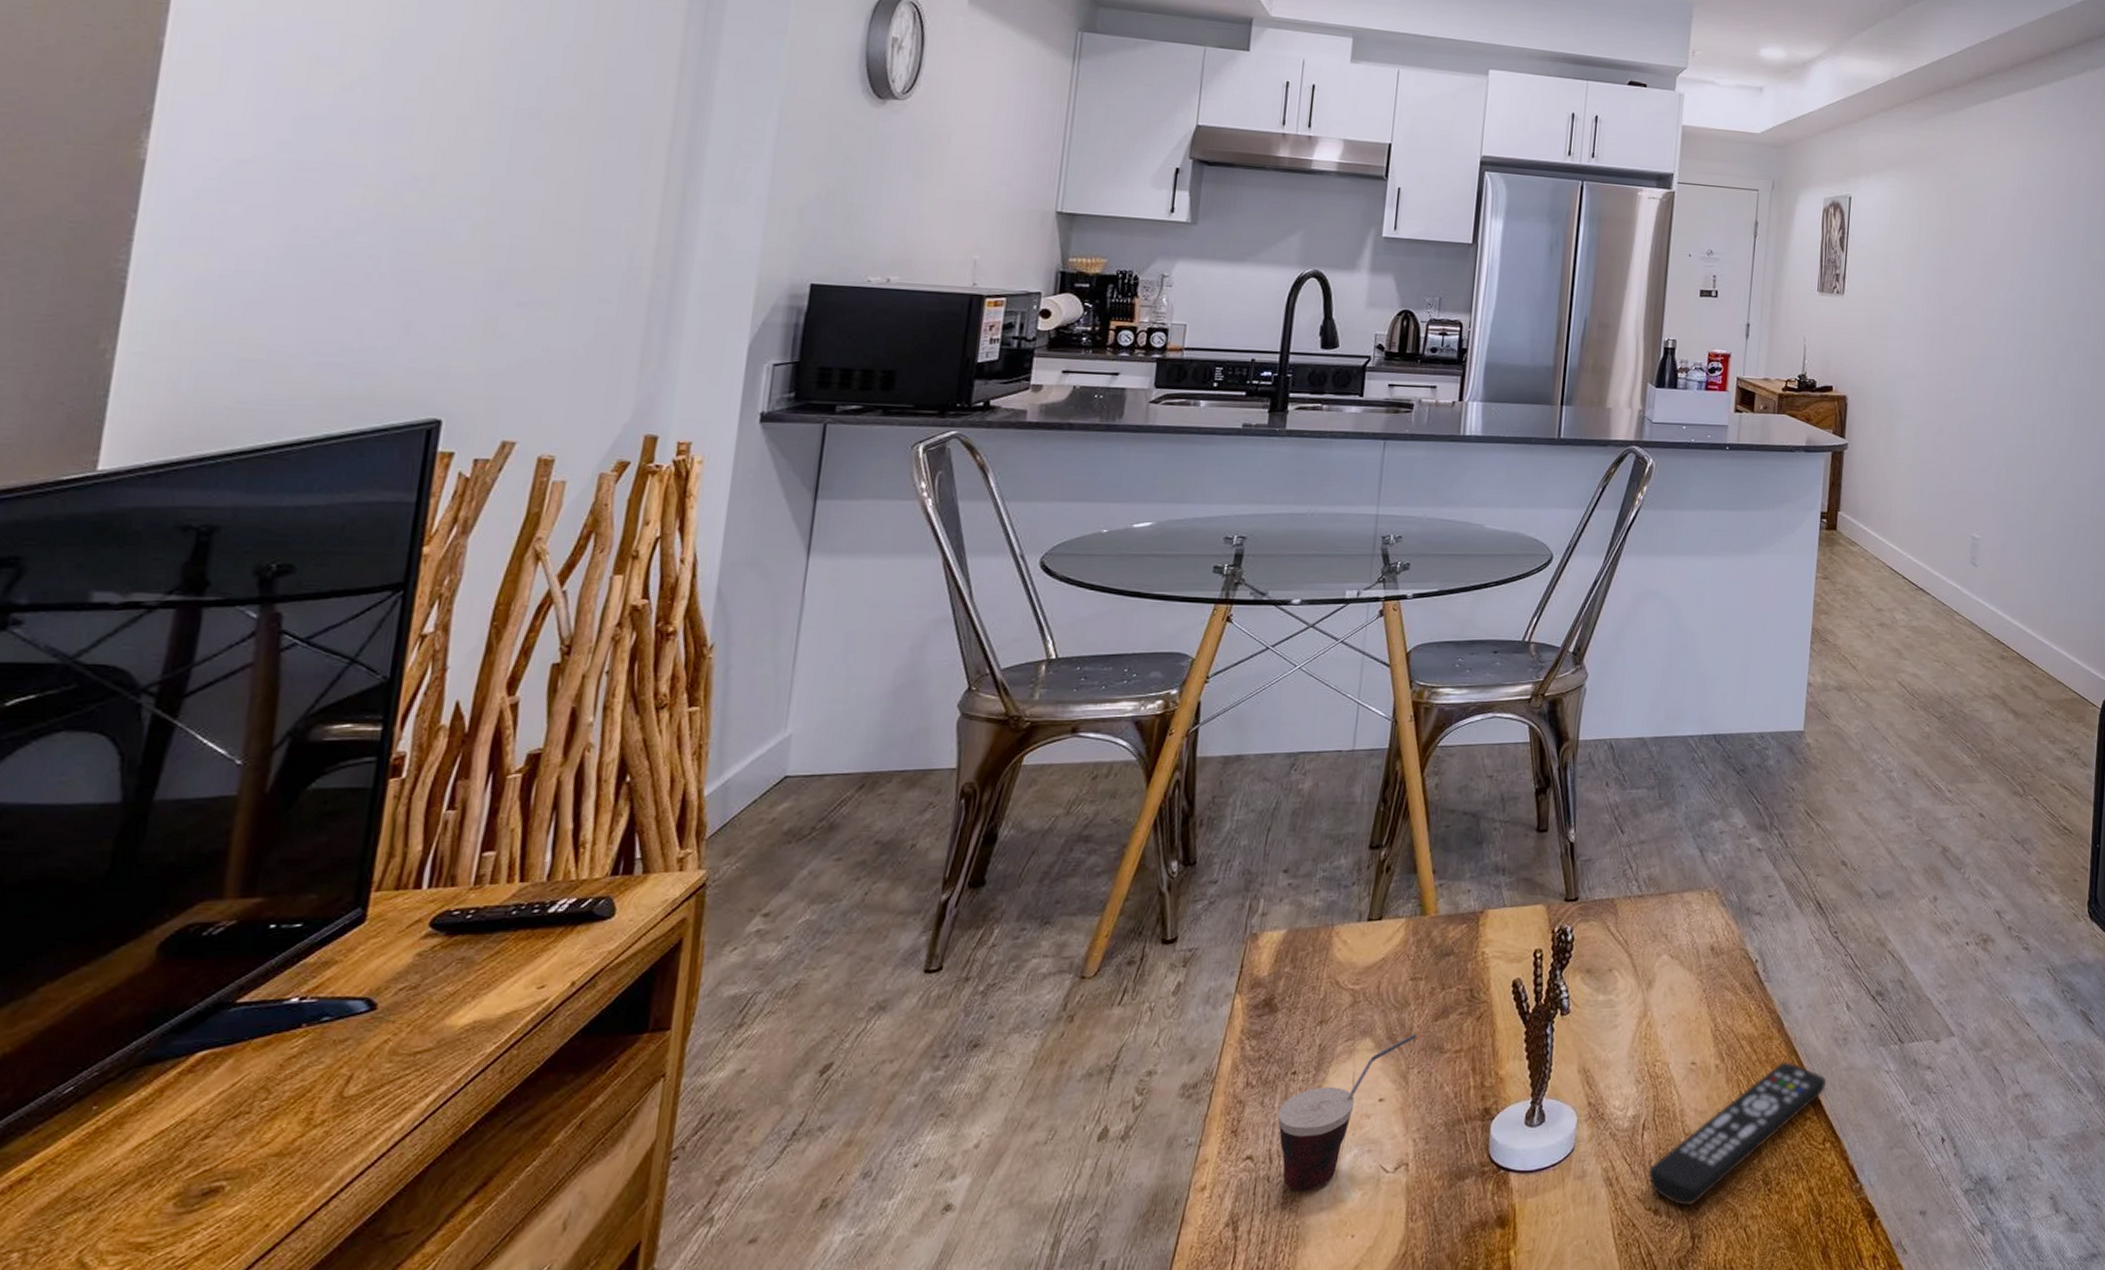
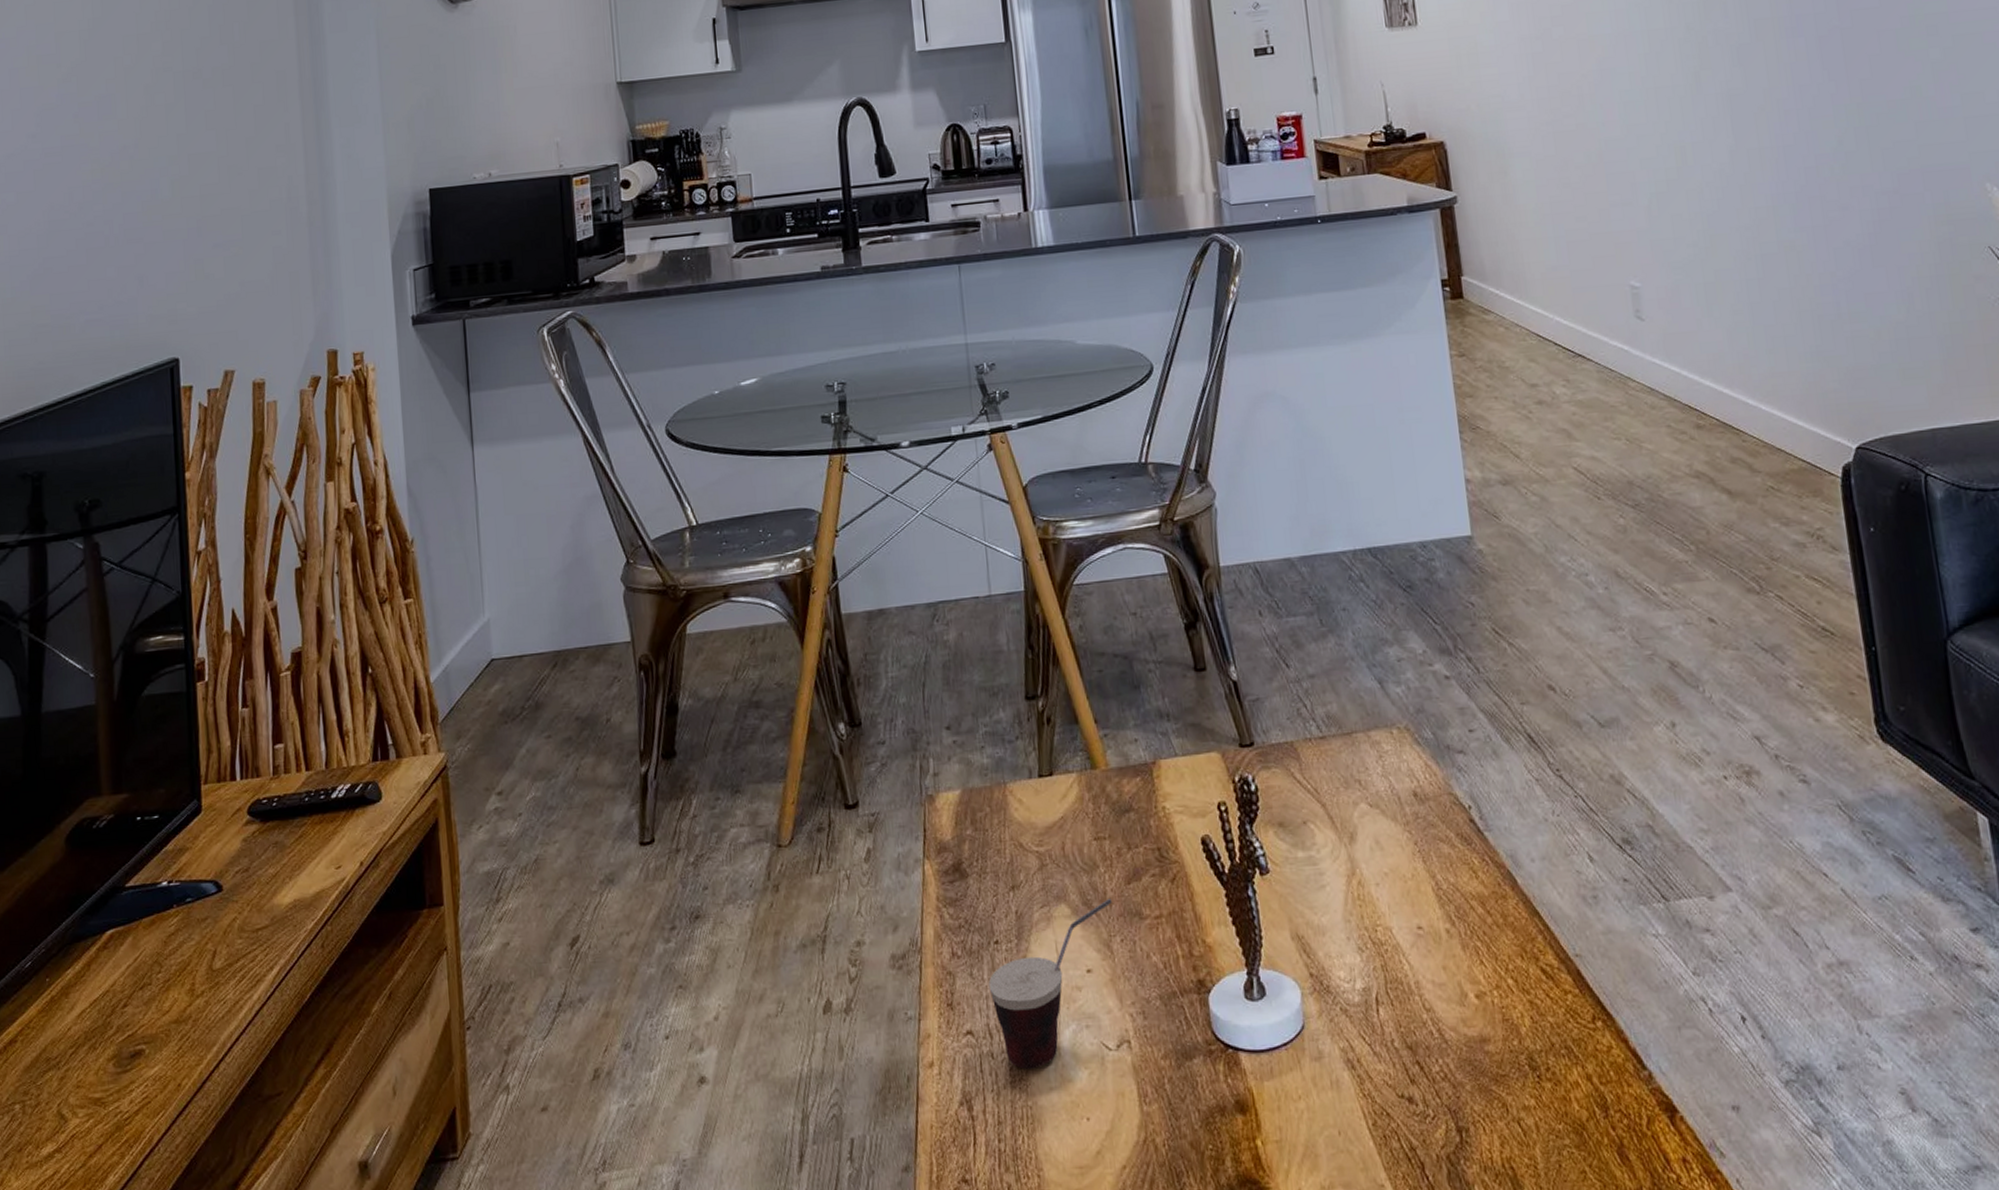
remote control: present [1647,1061,1826,1206] -> none [1393,924,1583,1094]

